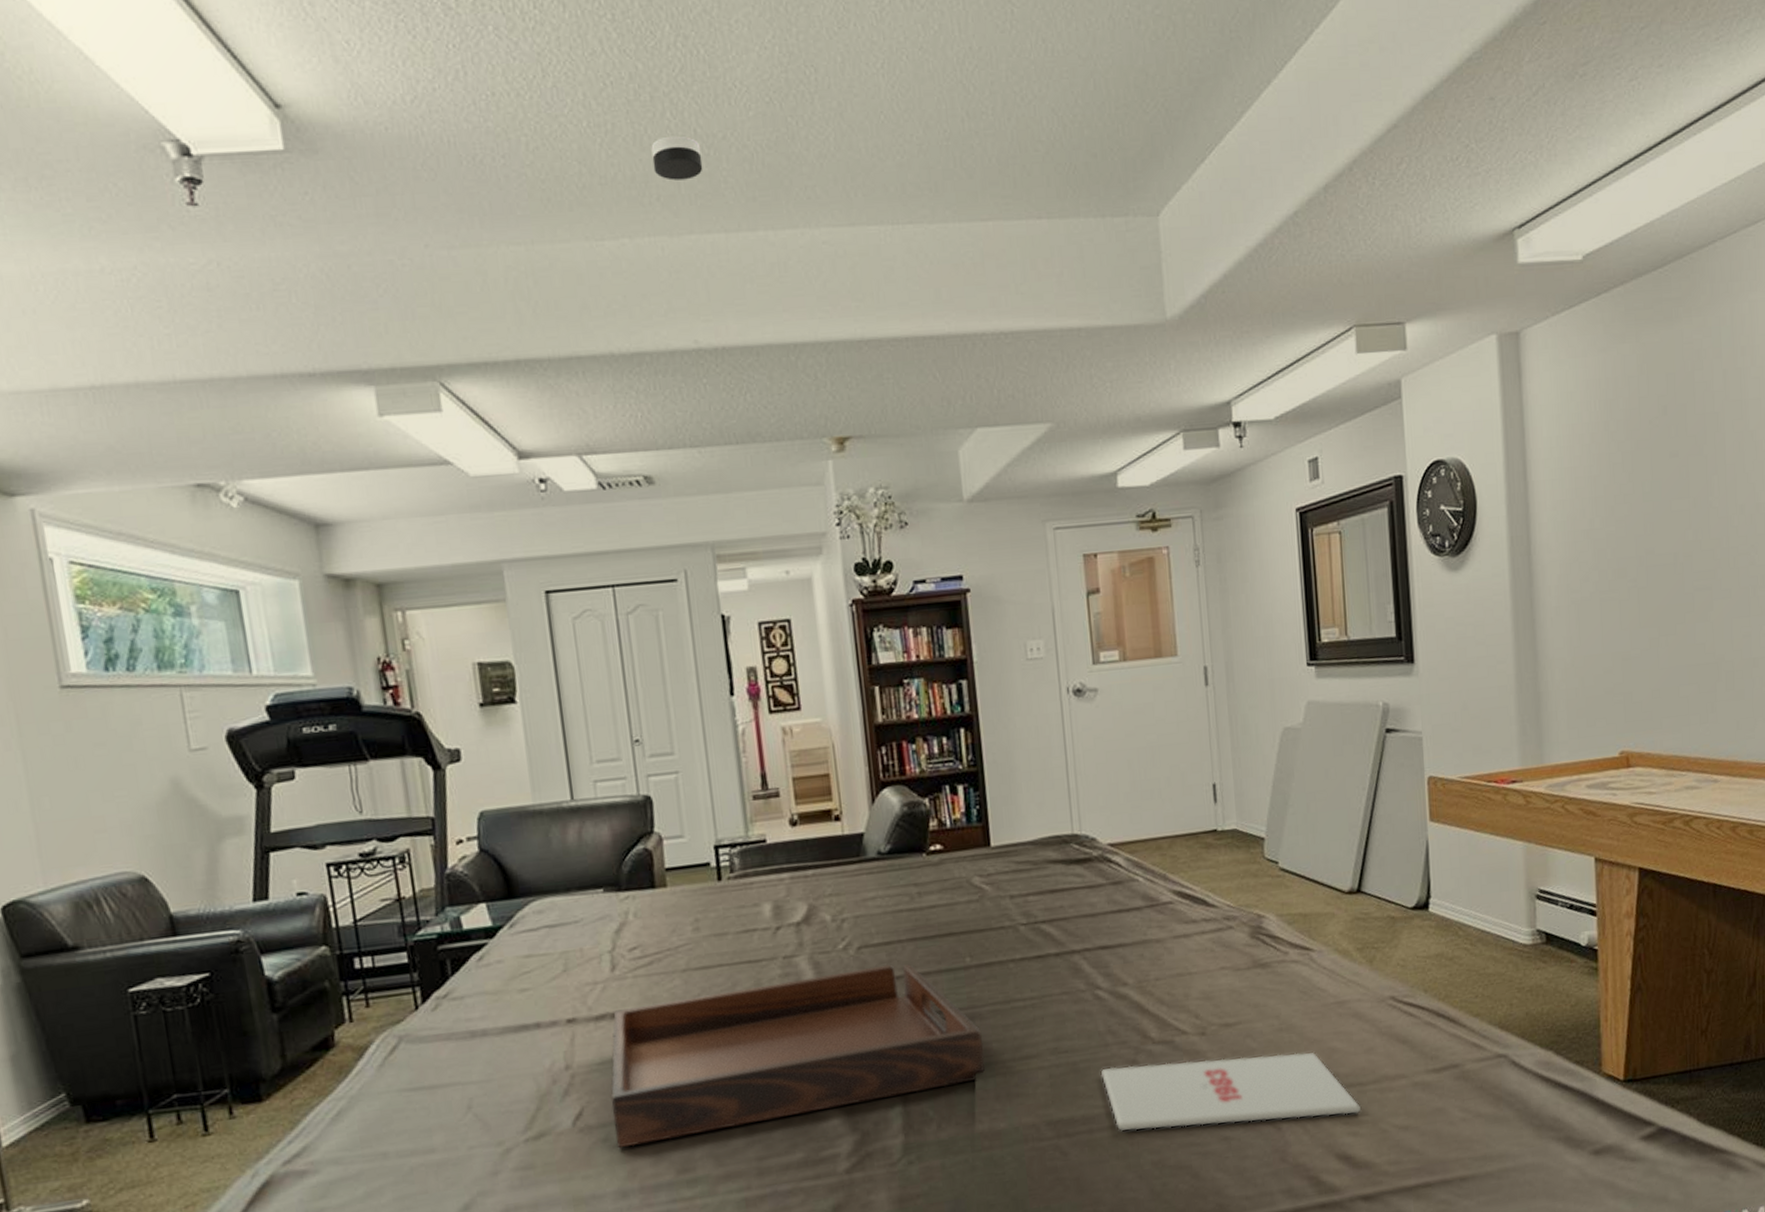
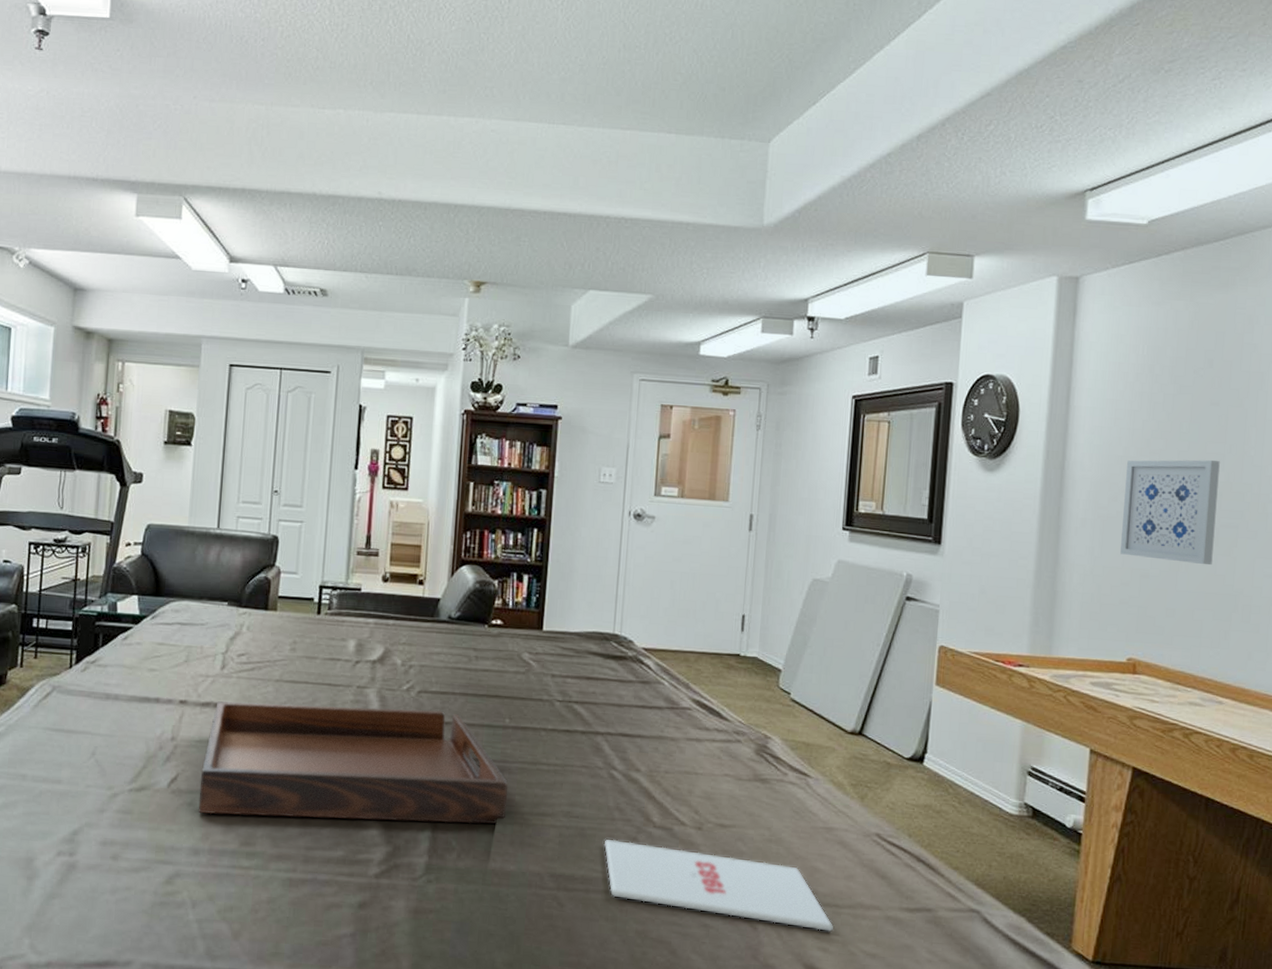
smoke detector: present [651,135,703,181] -> none [372,37,411,72]
wall art: none [1594,518,1691,640] -> present [1120,460,1220,566]

